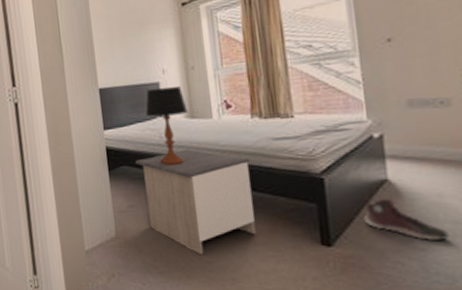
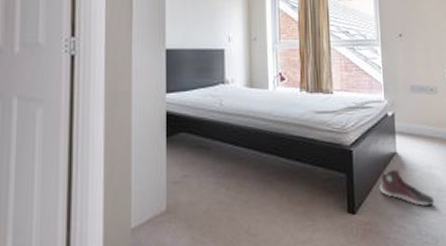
nightstand: present [135,149,256,256] -> none [194,118,297,228]
table lamp: present [145,86,188,165] -> none [209,56,248,133]

